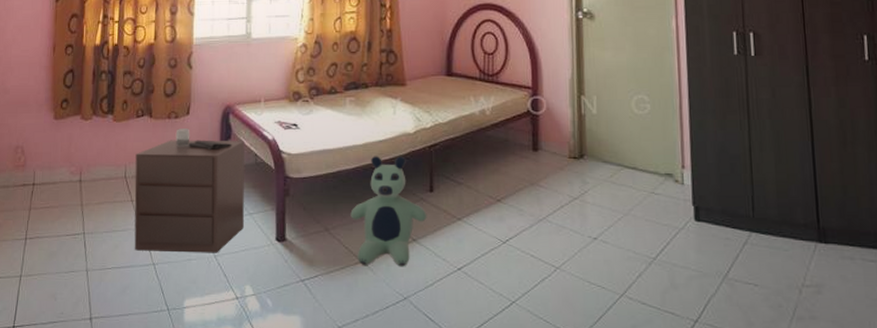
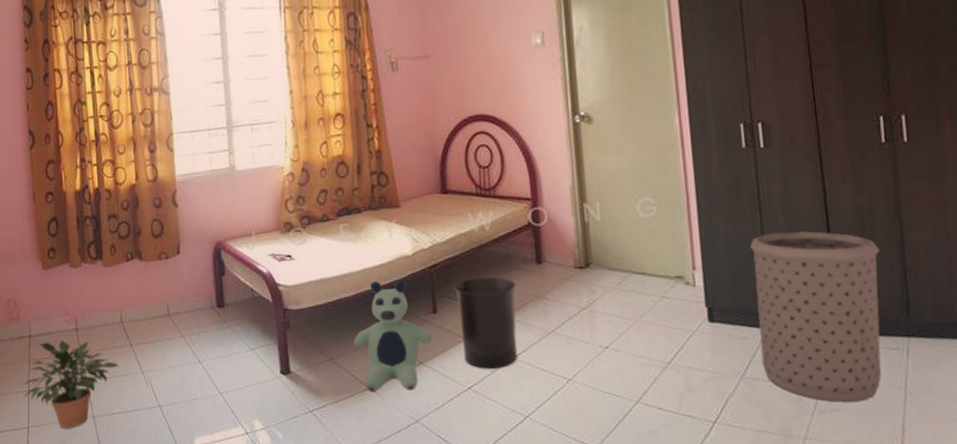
potted plant: none [17,190,119,281] -> present [19,339,120,430]
nightstand: present [134,129,245,253] -> none [129,268,247,394]
waste bin: none [452,160,512,252] -> present [454,276,517,370]
laundry basket: none [737,138,861,311] -> present [749,231,882,402]

